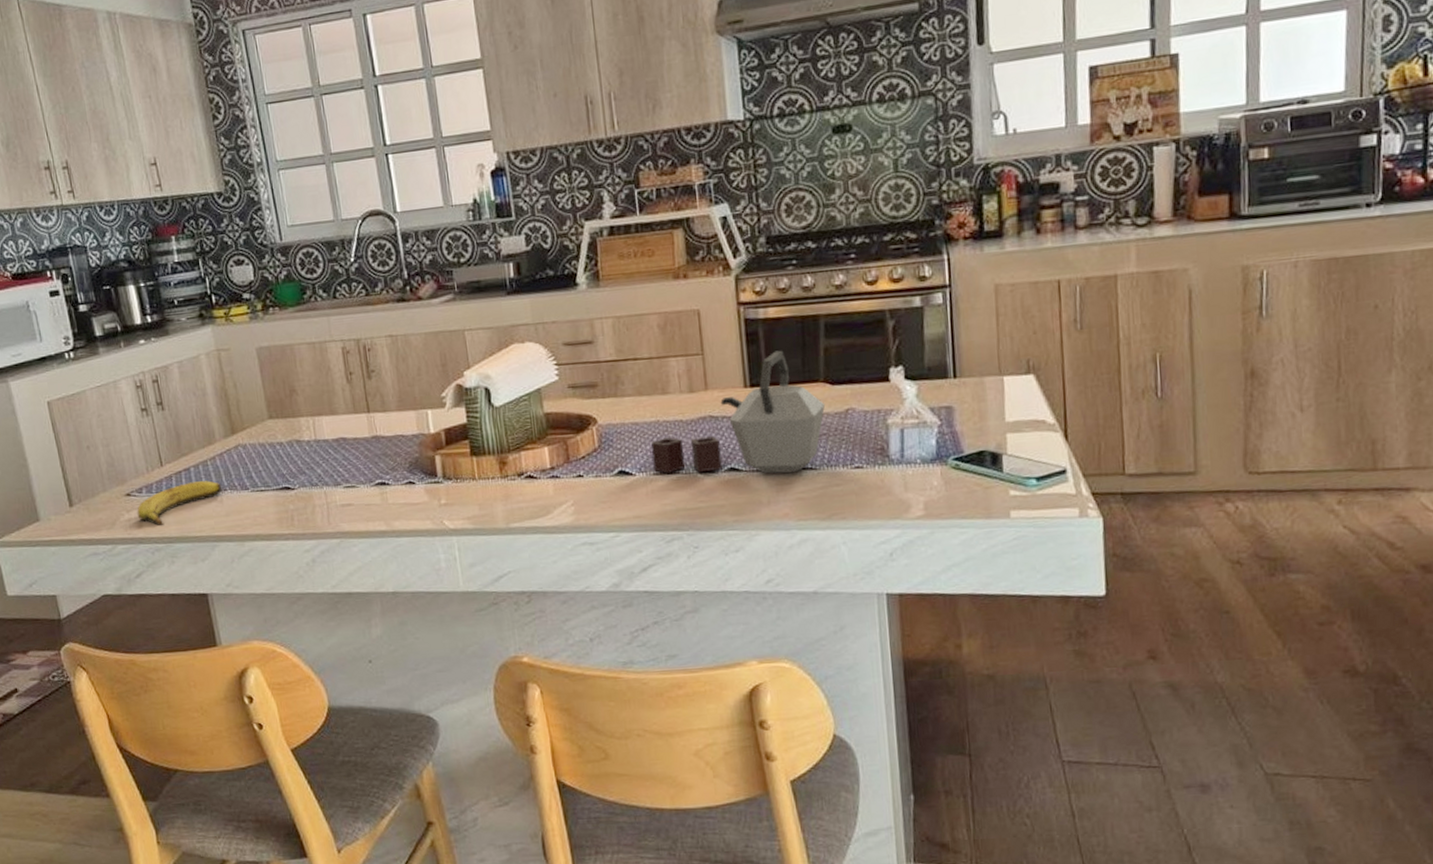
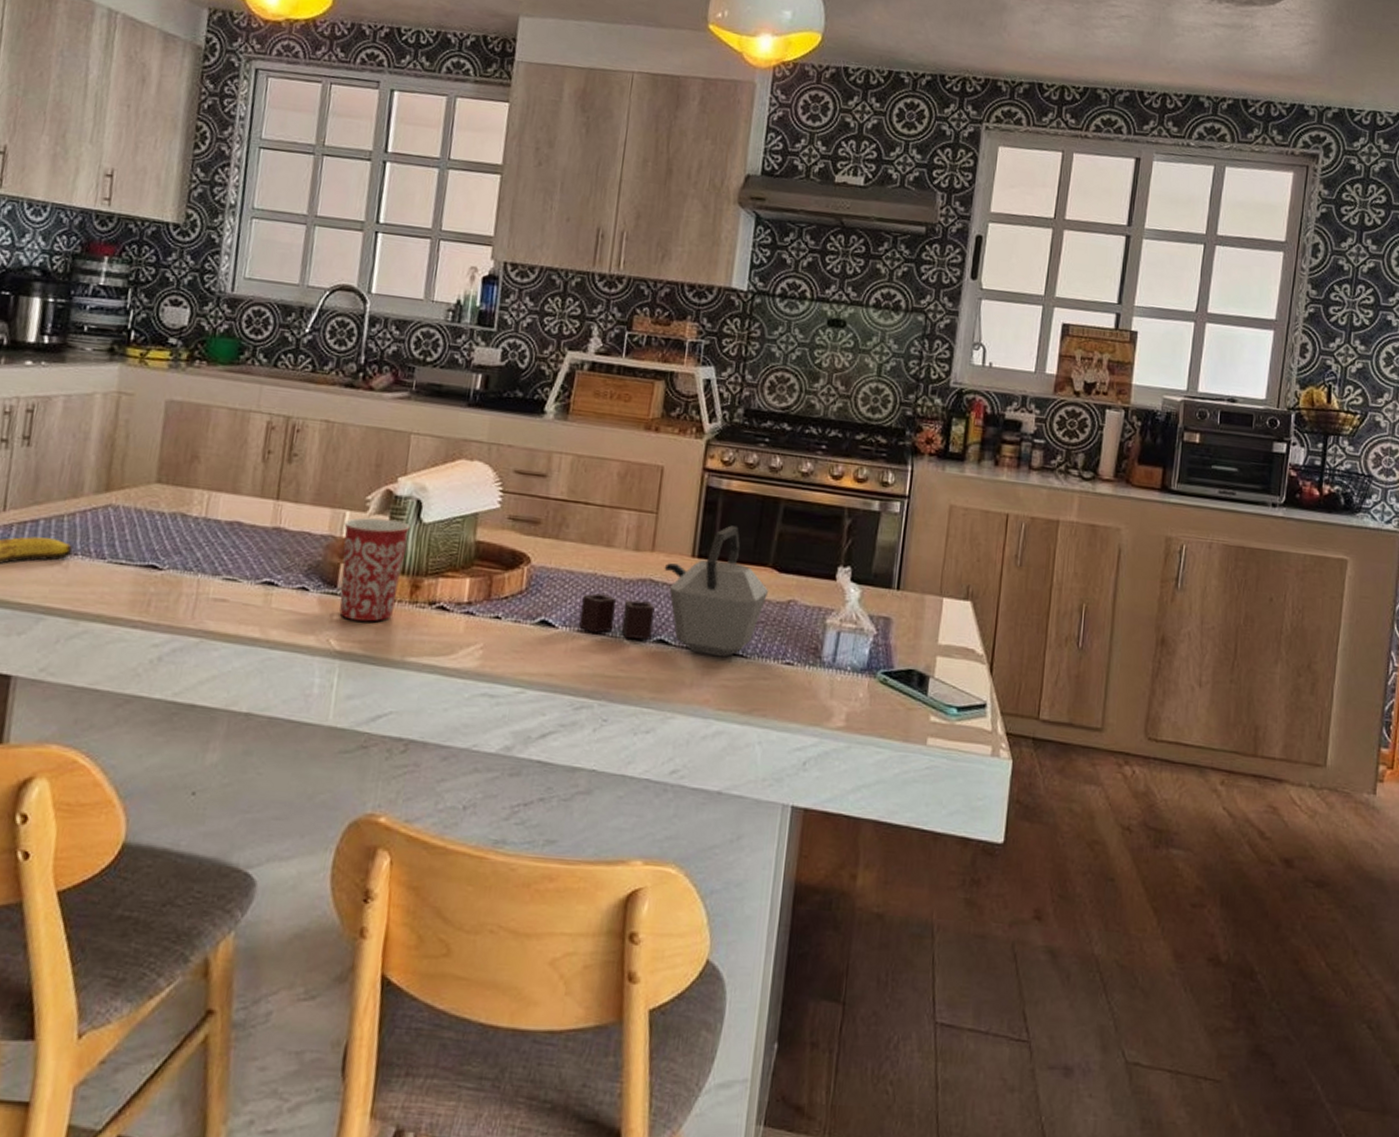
mug: none [428,409,490,502] -> present [339,517,410,622]

